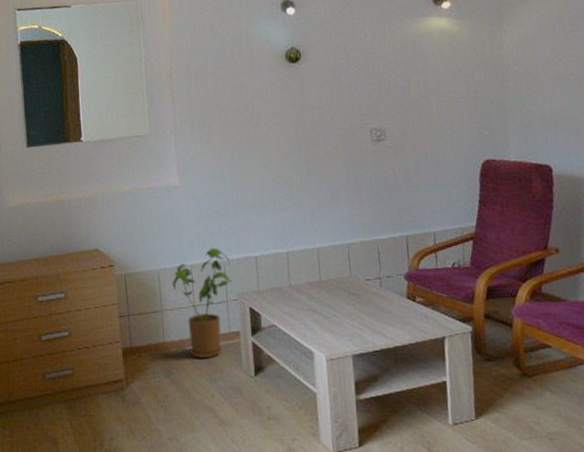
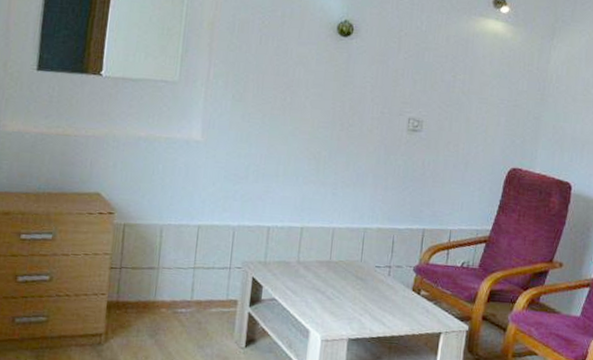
house plant: present [172,247,232,358] -> none [174,210,241,323]

